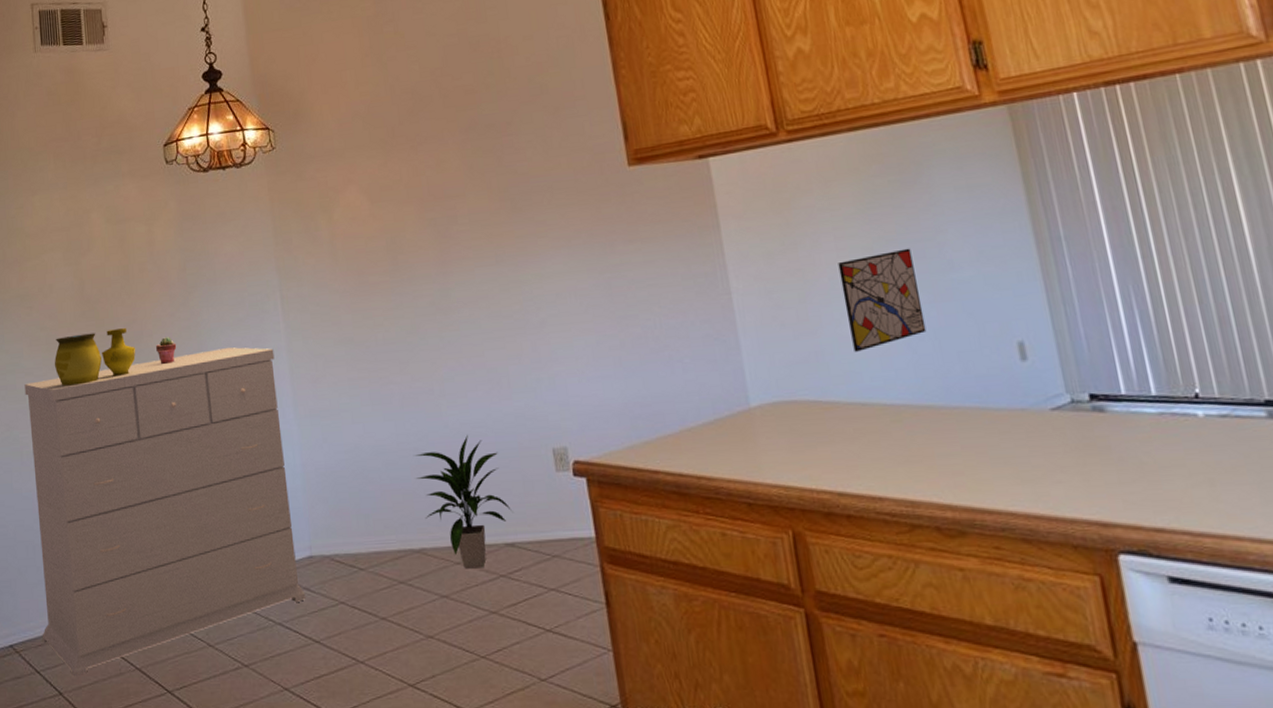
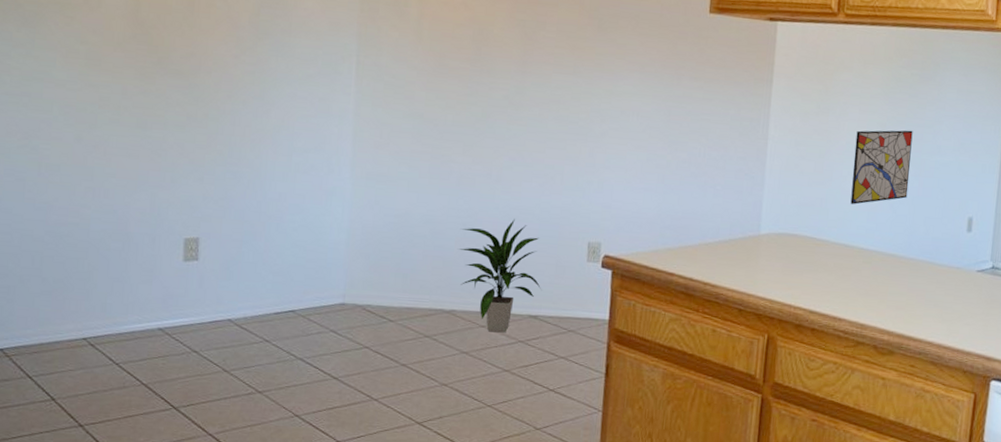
dresser: present [24,347,306,677] -> none [38,94,340,385]
decorative vase: present [54,328,136,386] -> none [92,55,190,108]
potted succulent: present [155,337,177,365] -> none [212,77,237,104]

